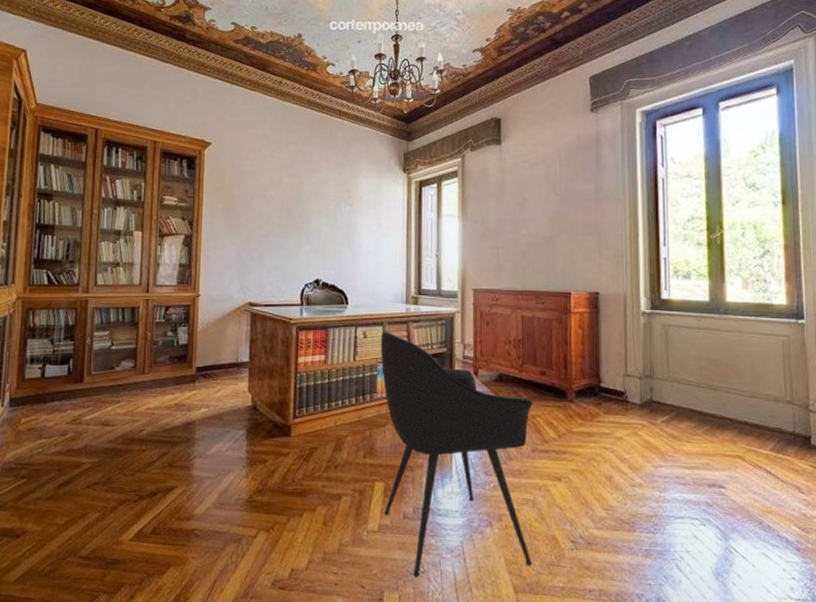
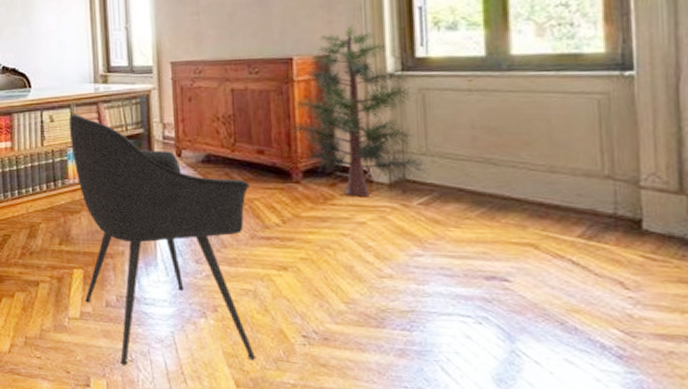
pine tree: none [566,268,668,415] -> present [289,25,426,196]

